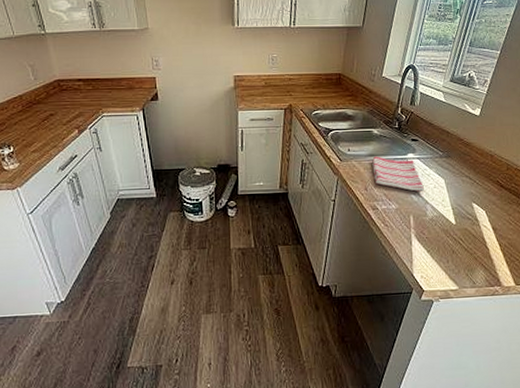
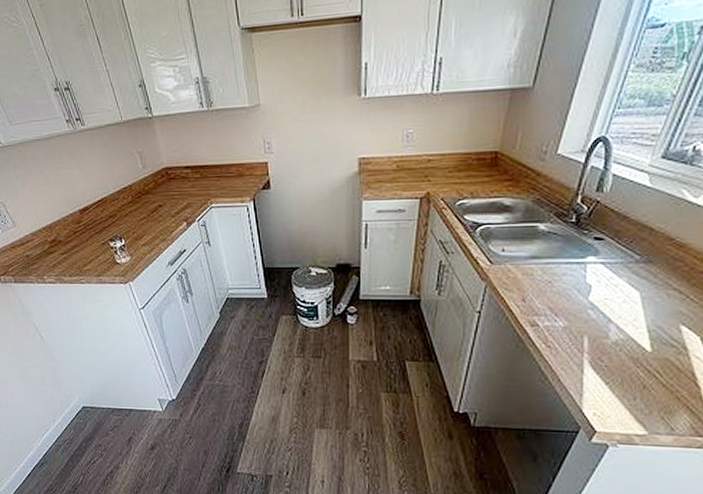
dish towel: present [372,156,424,193] -> none [534,259,607,308]

